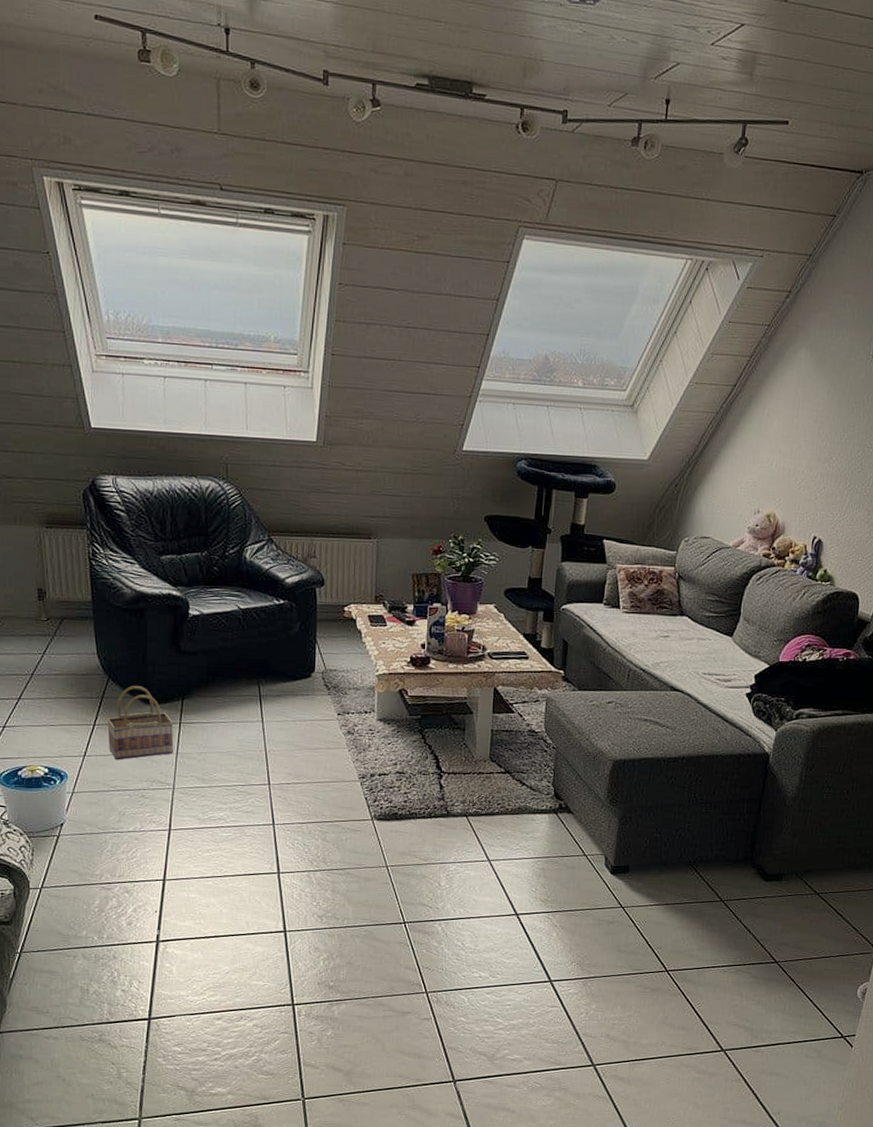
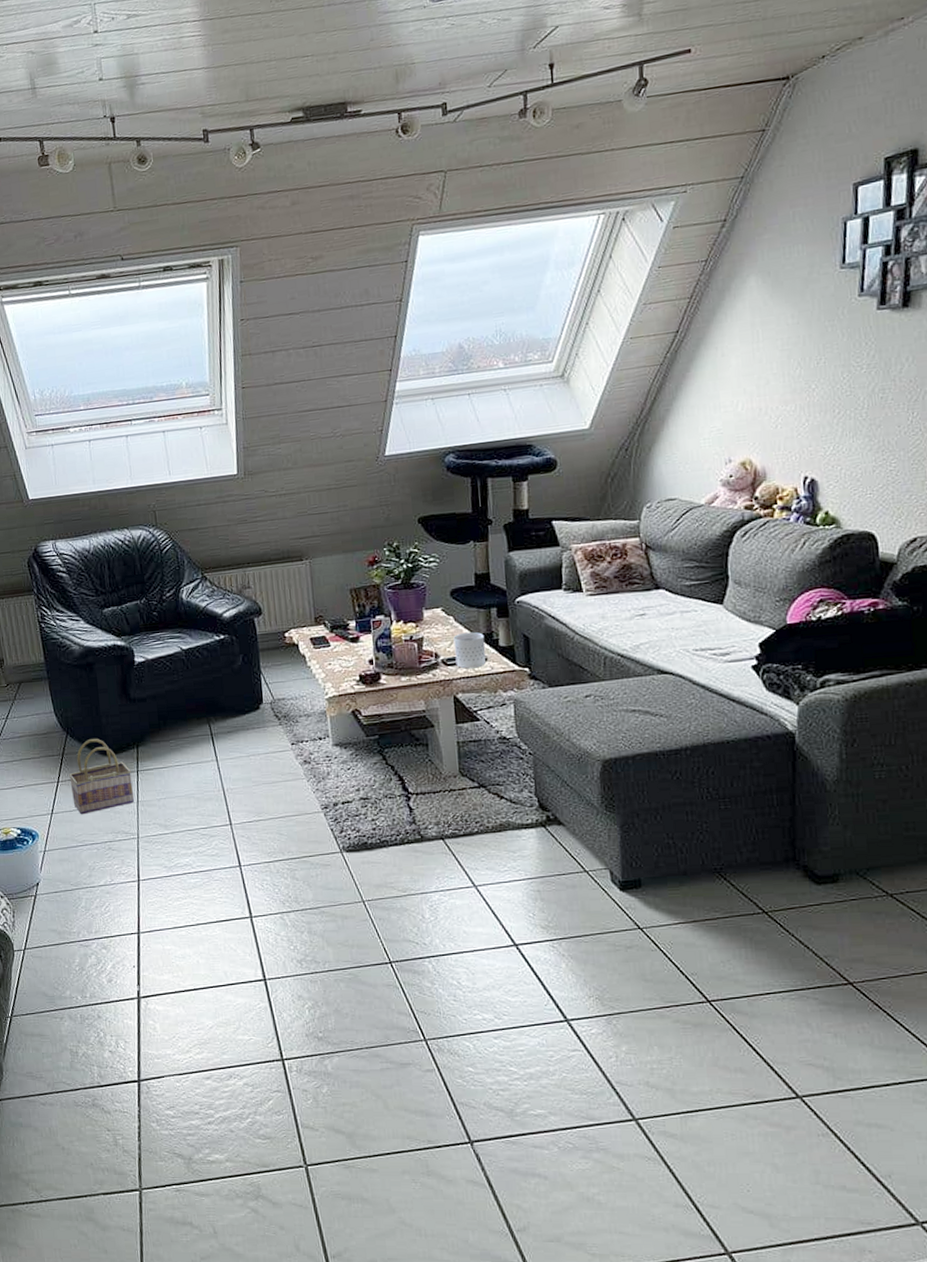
mug: none [500,630,529,665] -> present [453,631,486,669]

